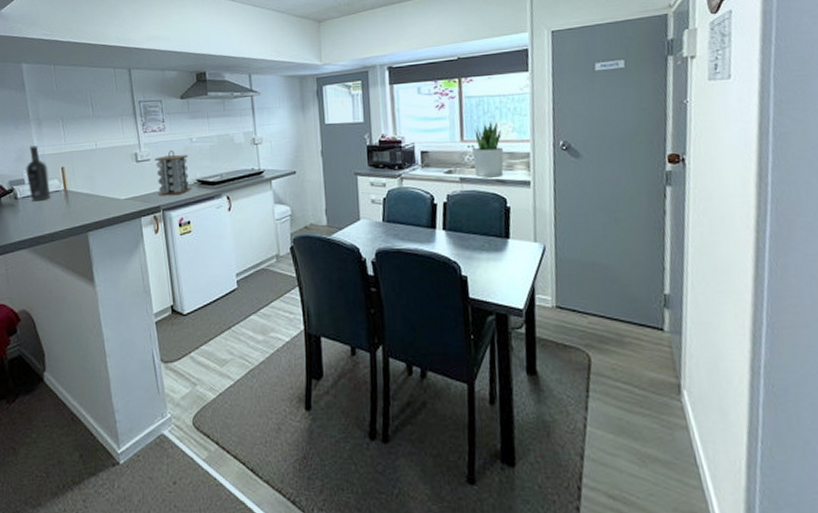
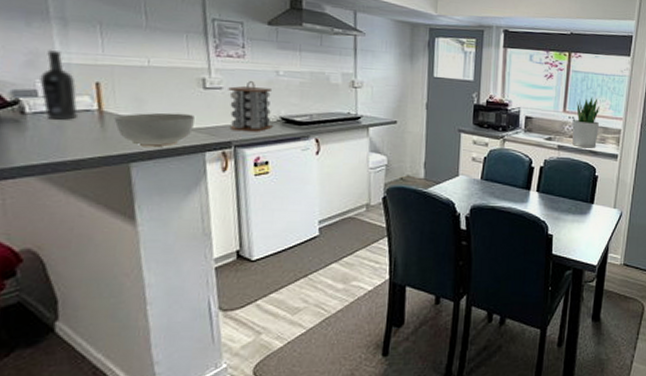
bowl: none [75,185,131,218] -> present [114,112,195,147]

